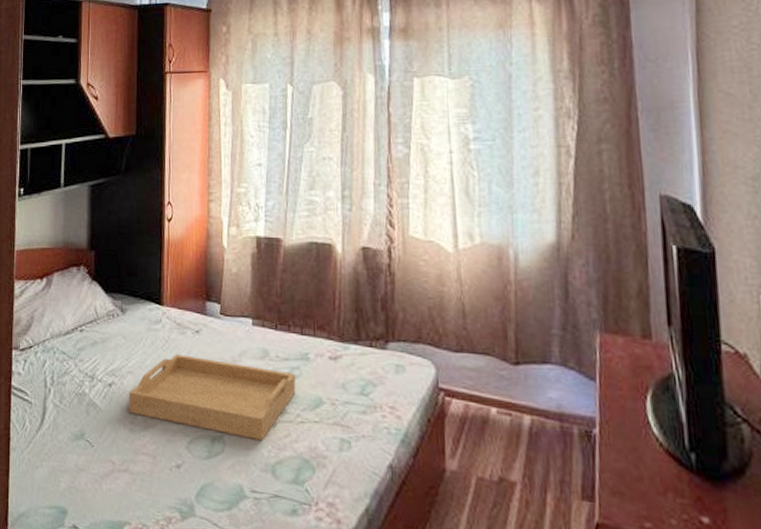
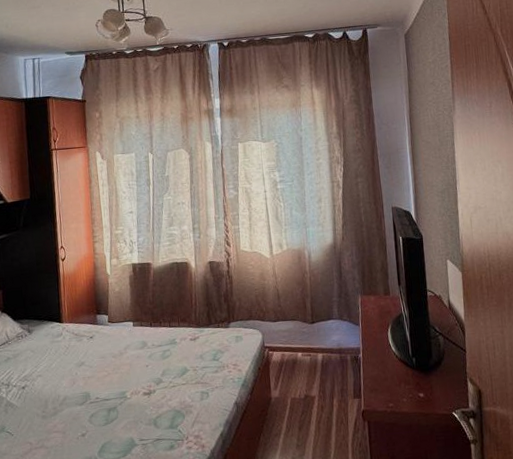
serving tray: present [128,354,296,440] -> none [40,354,168,406]

